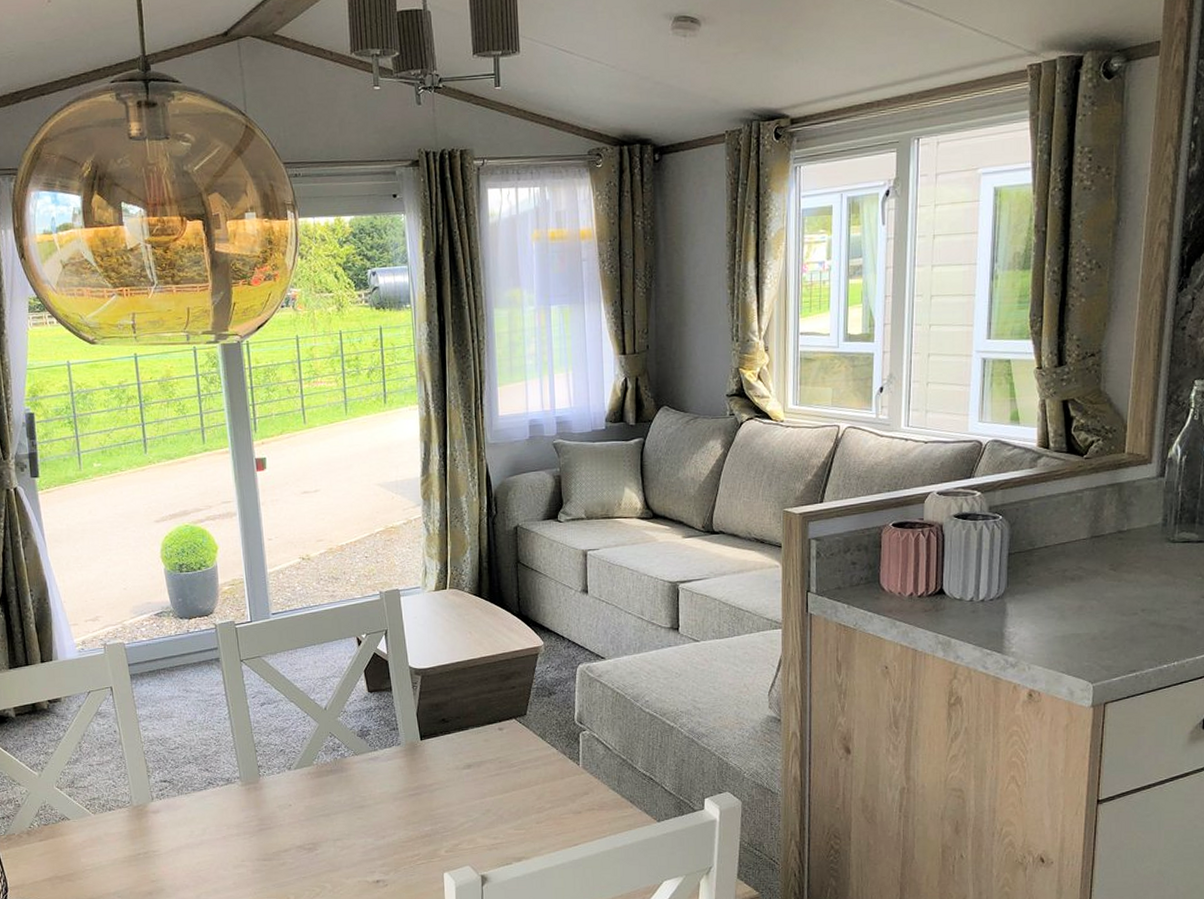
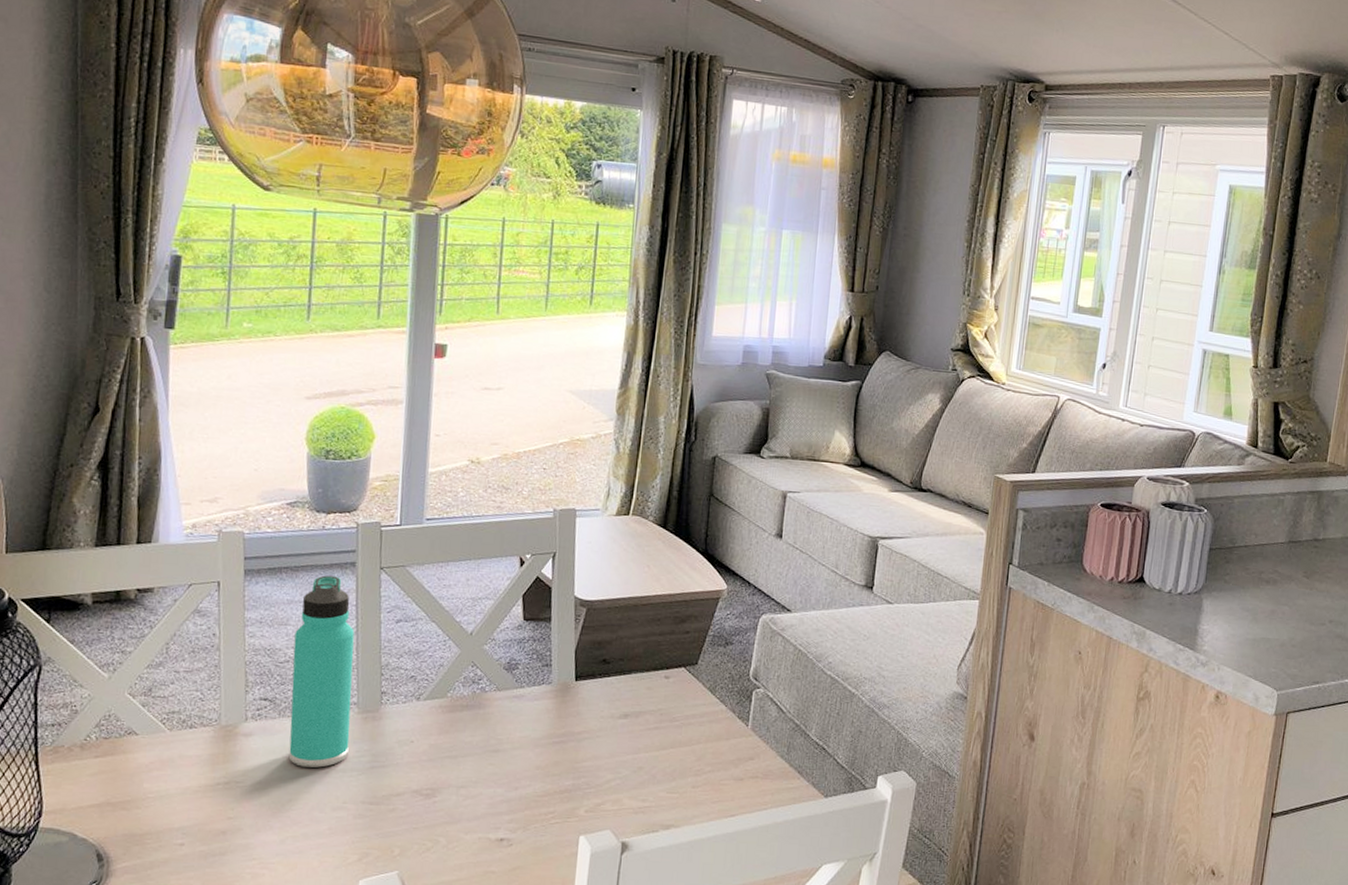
thermos bottle: none [179,671,239,834] -> present [288,575,355,768]

